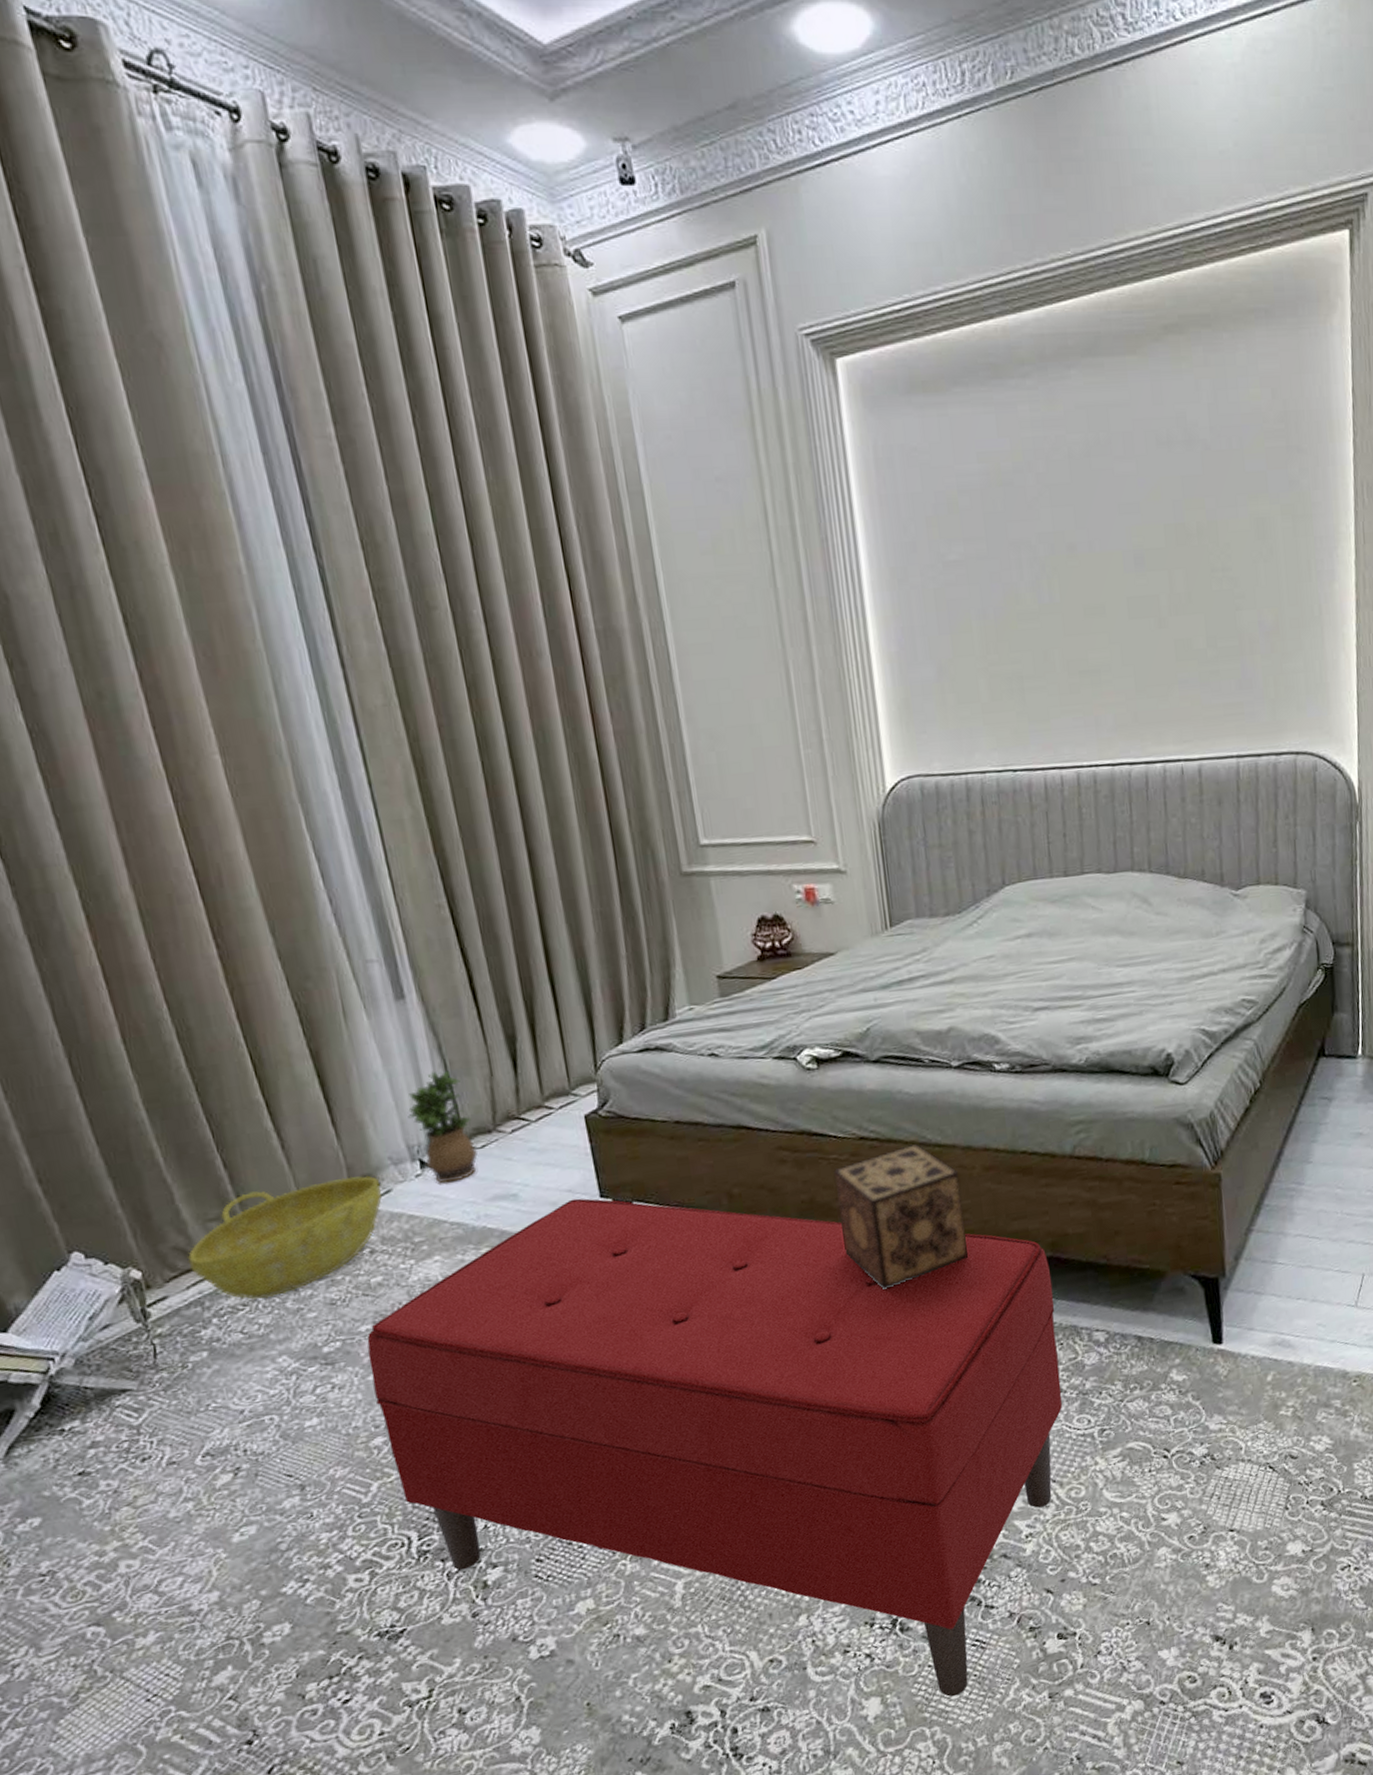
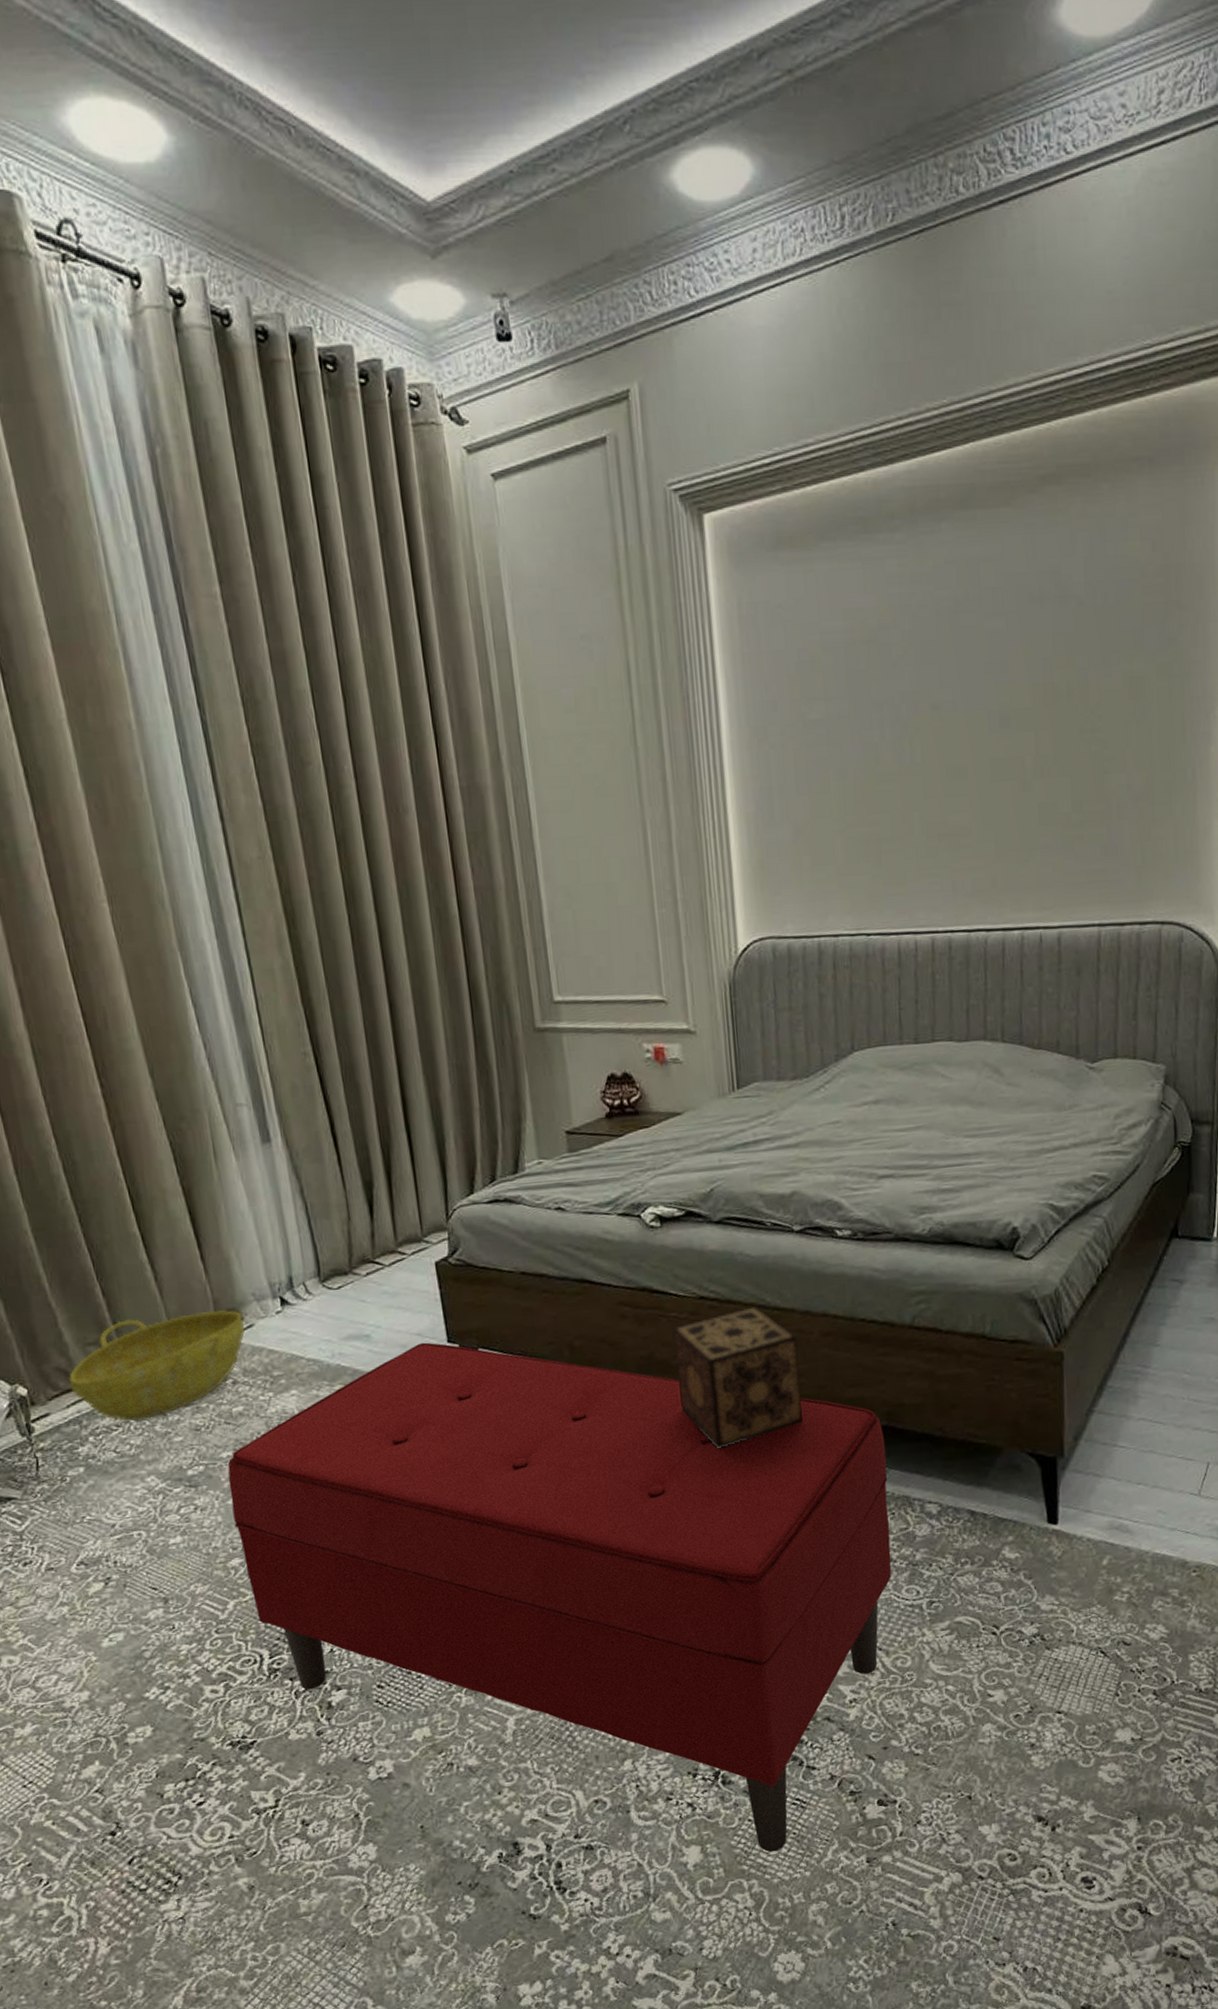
potted plant: present [408,1070,477,1183] -> none [270,1212,334,1321]

